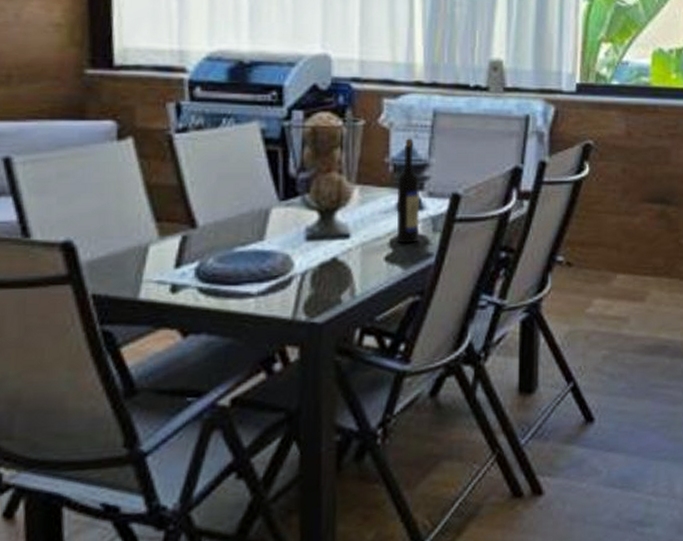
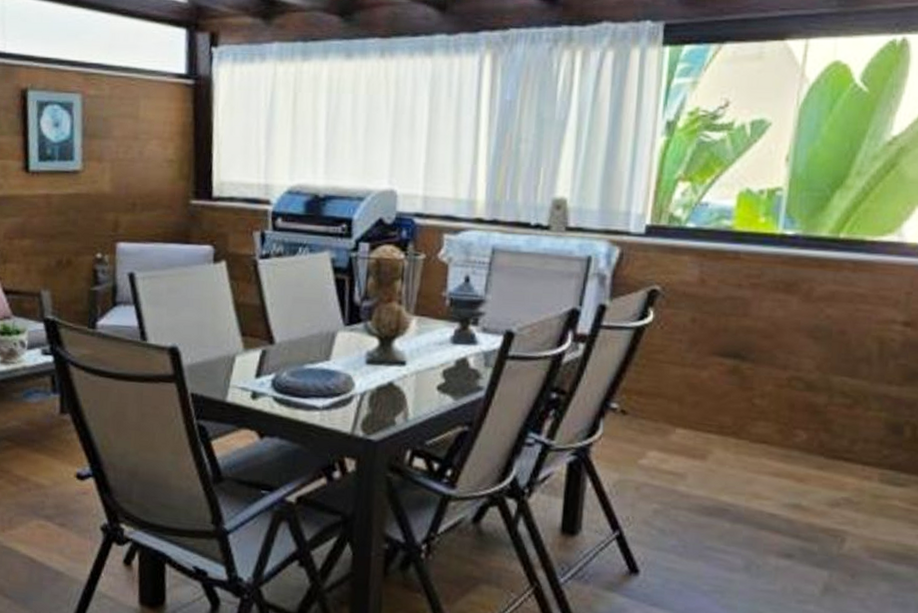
wine bottle: present [396,138,420,244] -> none [449,274,475,376]

